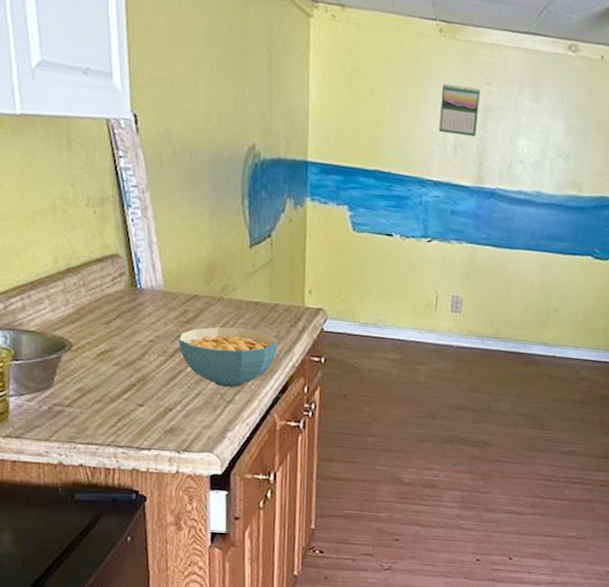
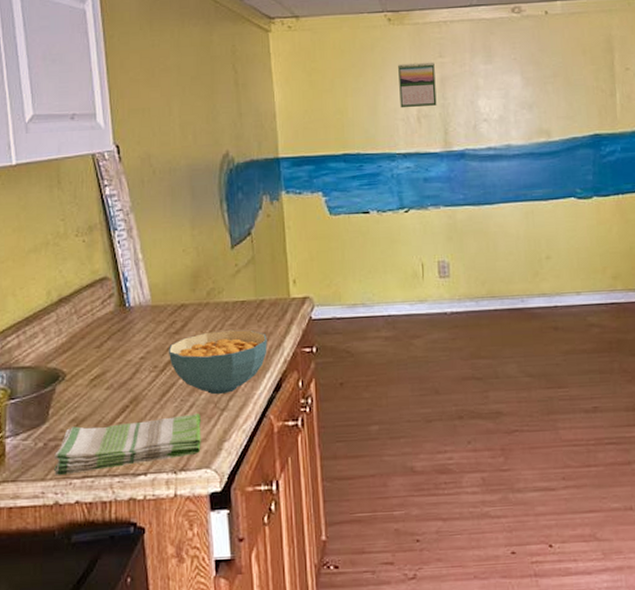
dish towel: none [59,395,207,440] -> present [54,414,201,476]

